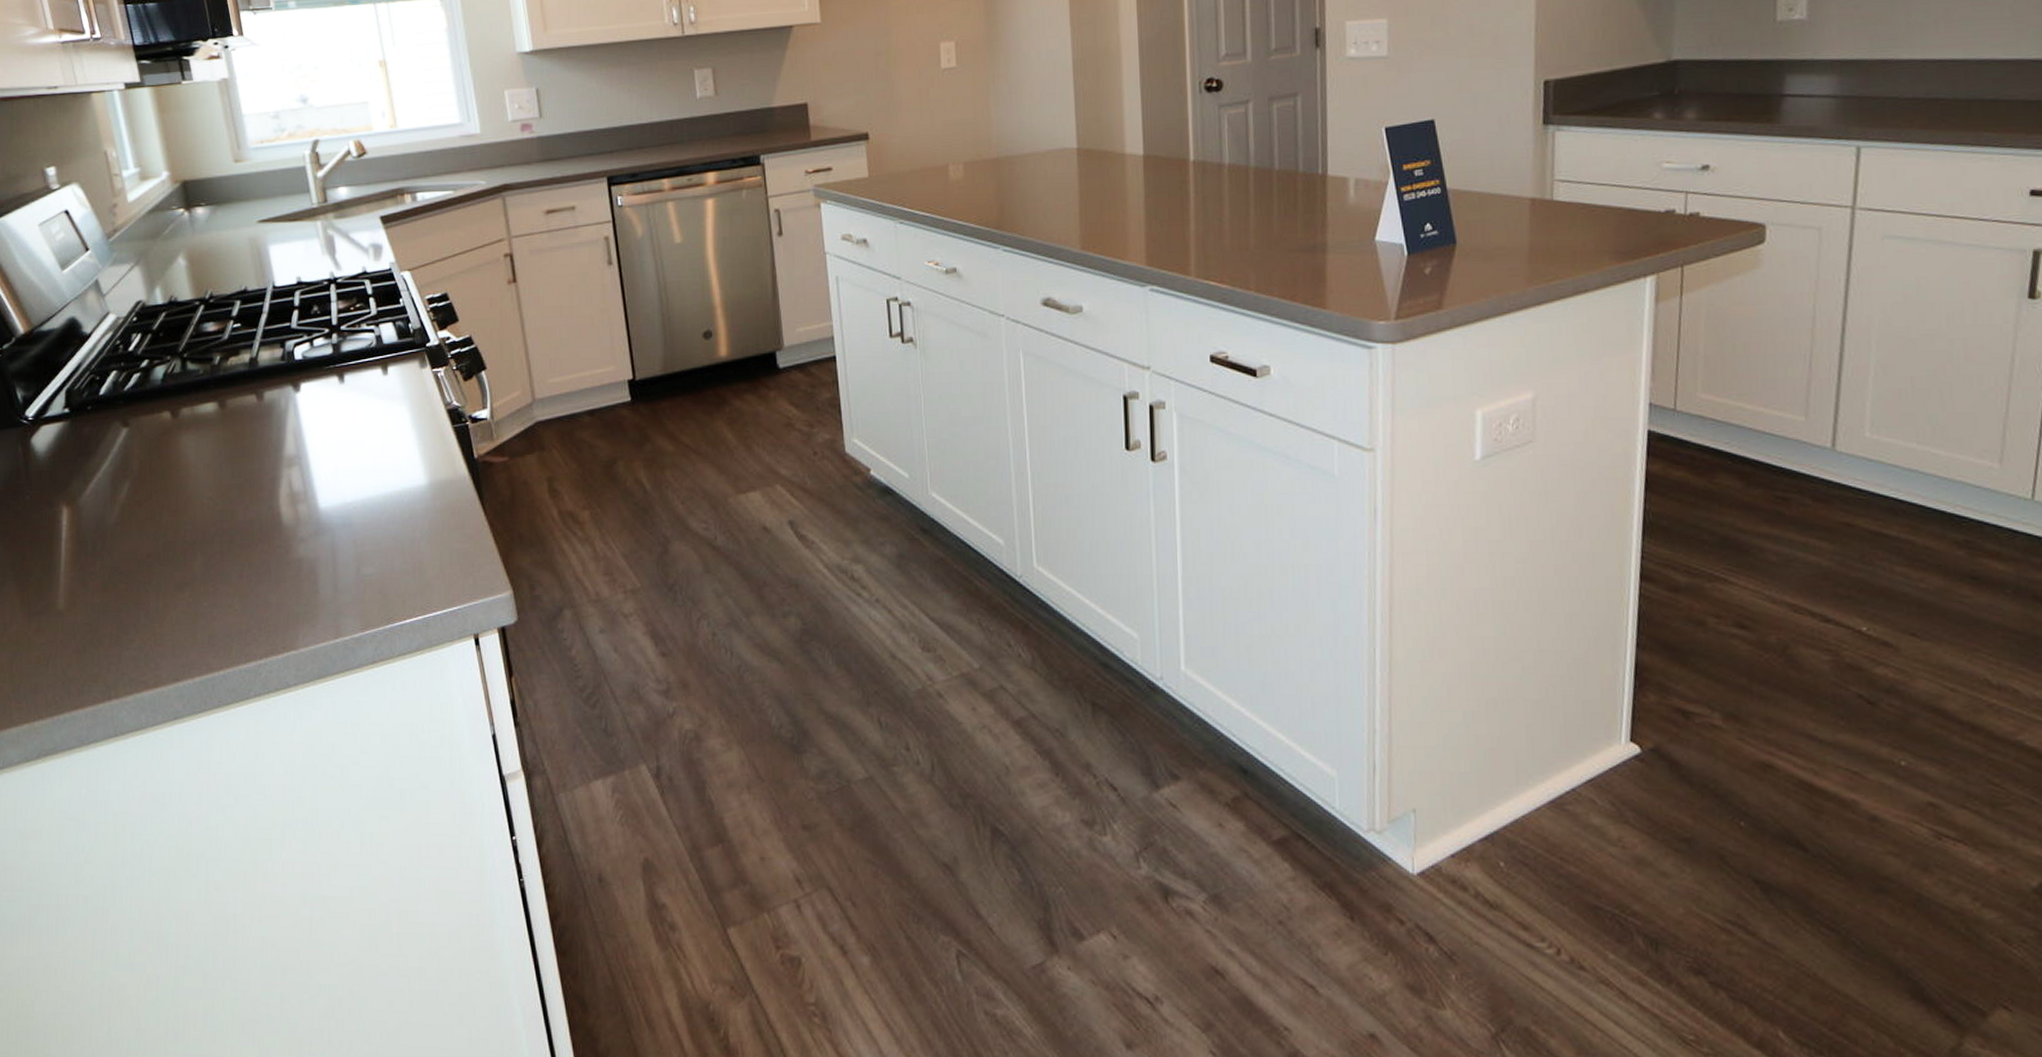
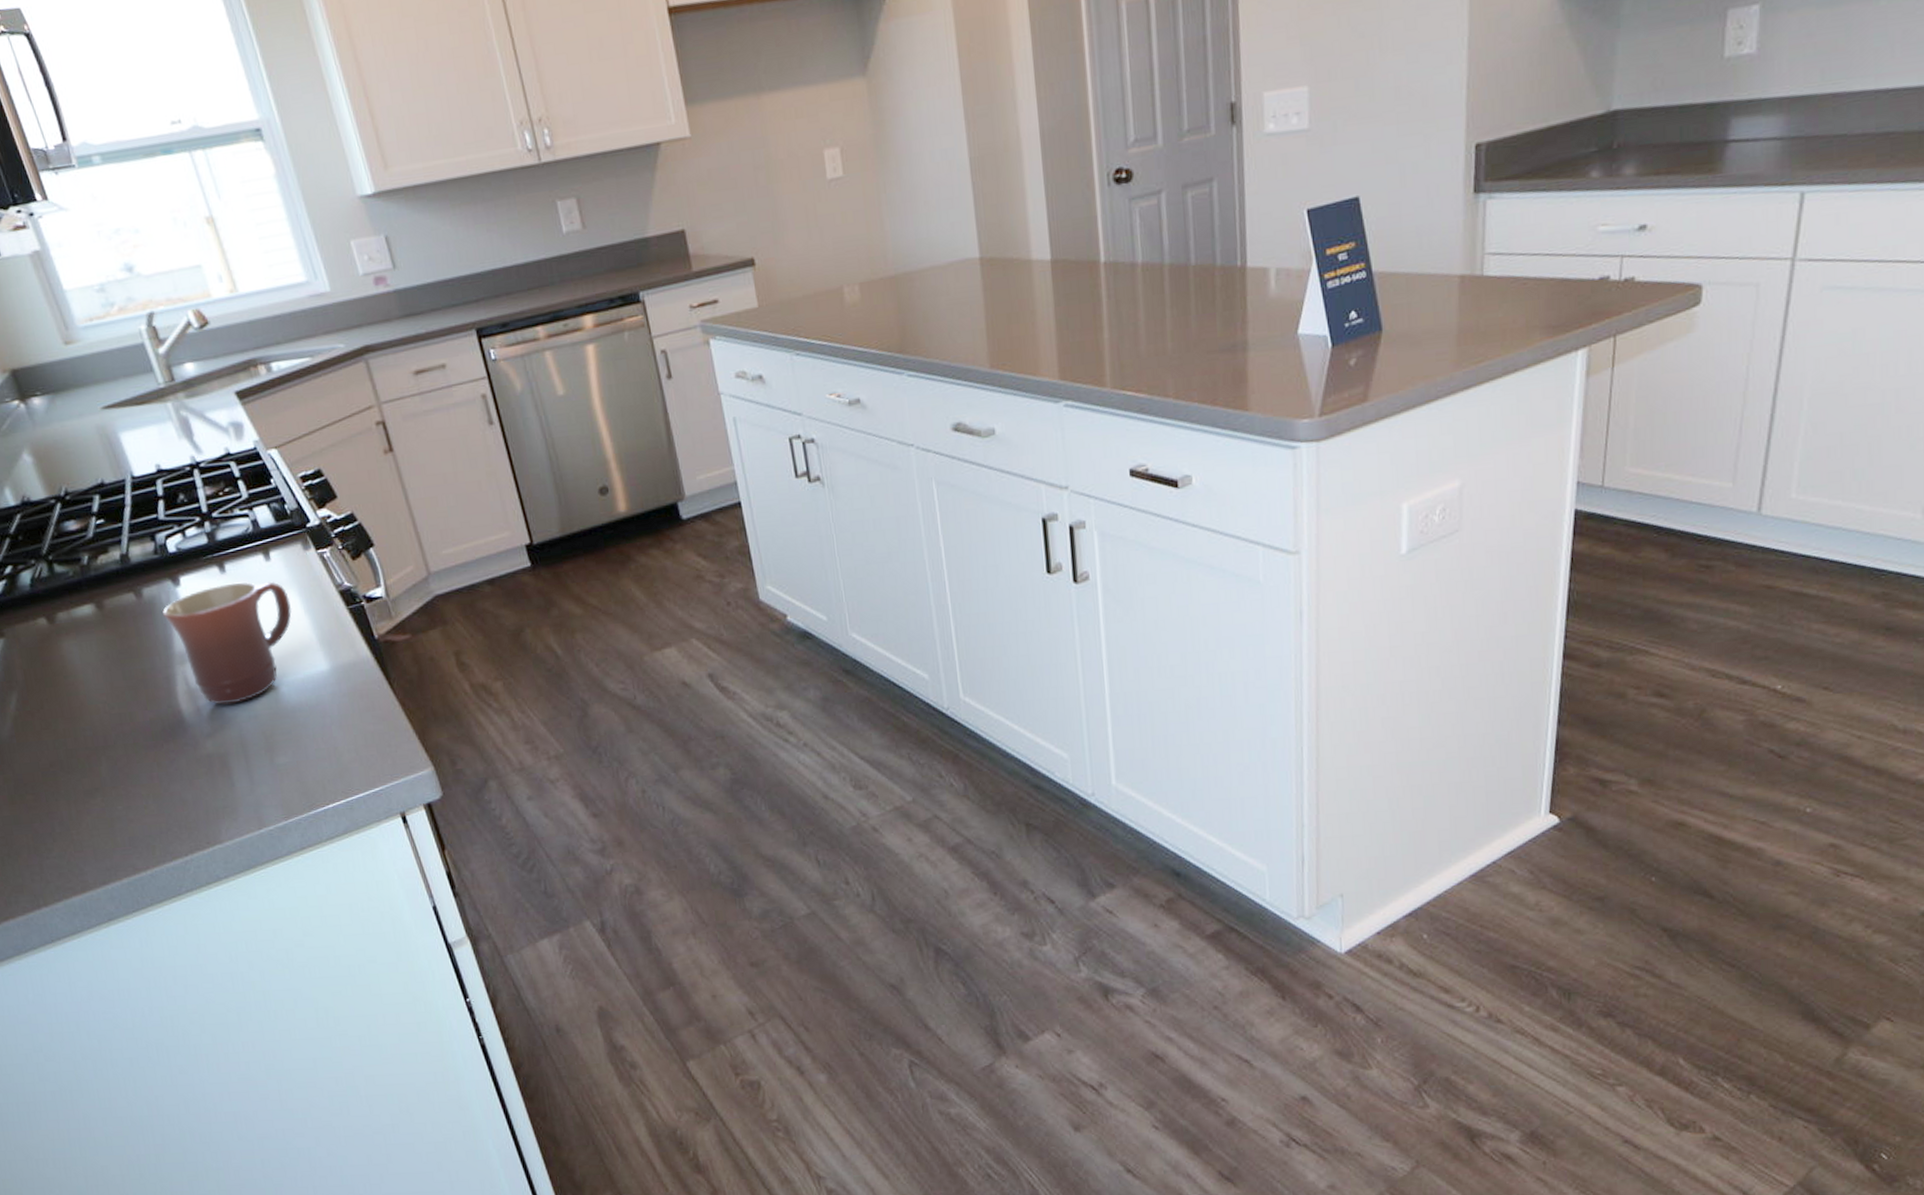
mug: none [278,393,401,511] -> present [162,581,292,705]

